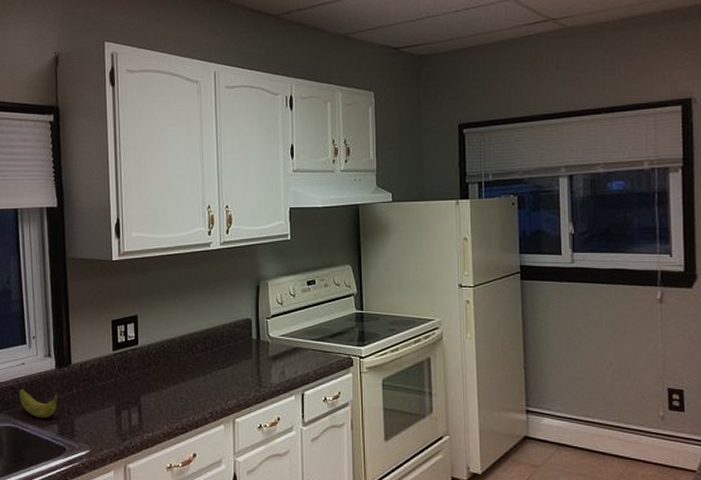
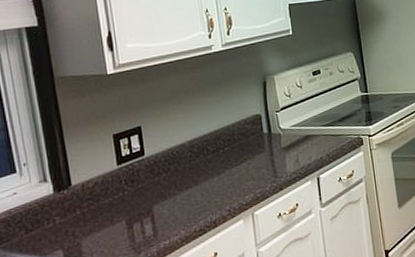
banana: present [18,389,58,418] -> none [12,219,60,247]

